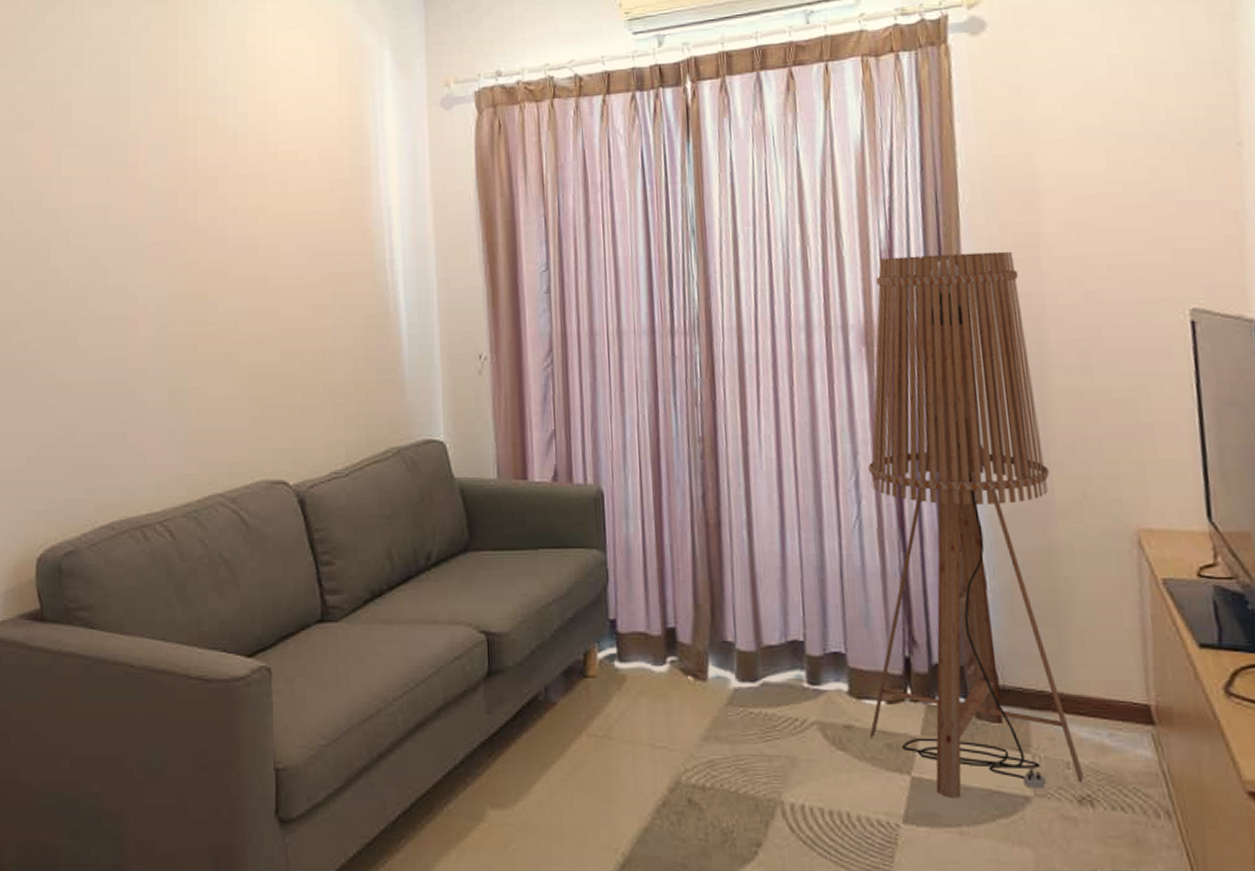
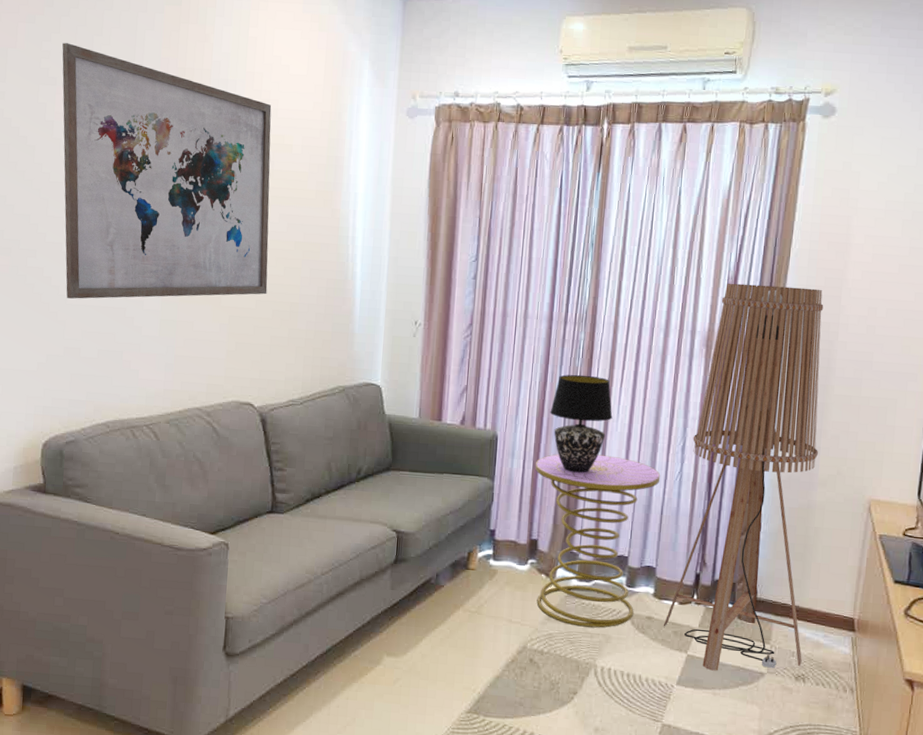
wall art: none [38,81,293,375] -> present [62,43,272,299]
side table: none [659,503,833,747] -> present [535,454,661,628]
table lamp: none [668,399,754,531] -> present [550,374,613,473]

